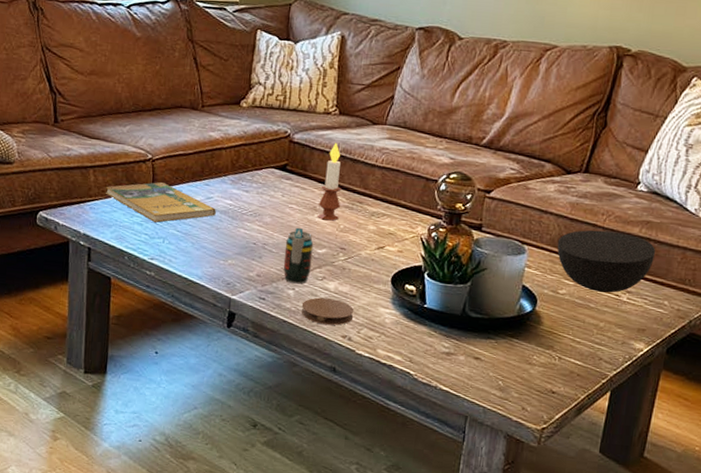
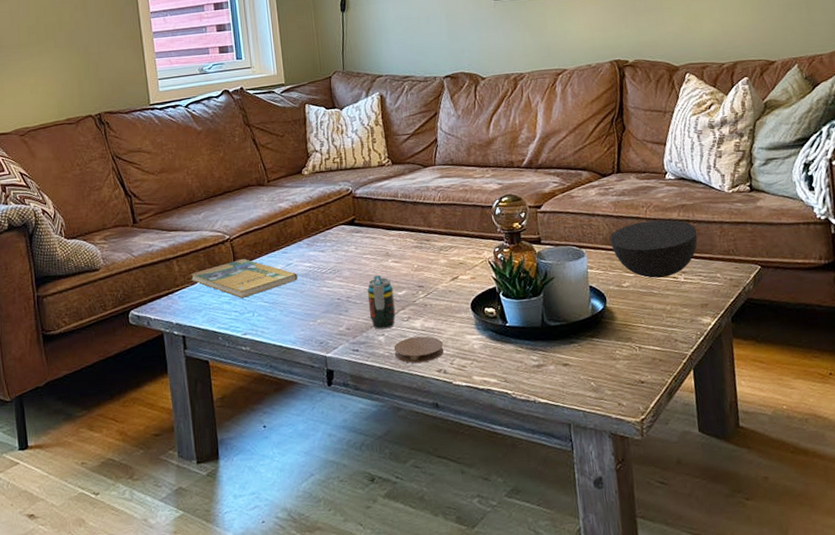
candle: present [318,142,342,221] -> none [389,190,411,263]

